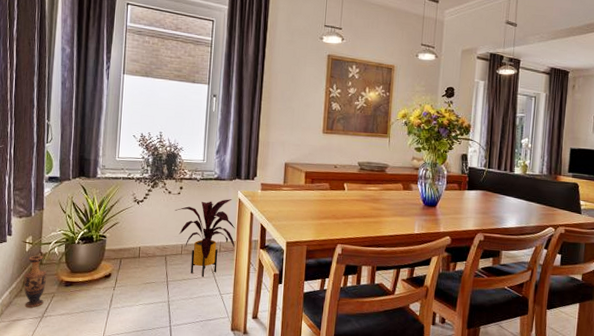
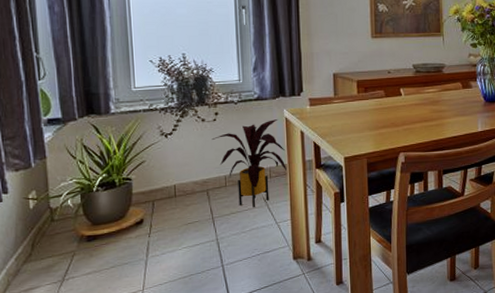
vase: present [23,255,48,308] -> none [31,211,62,273]

